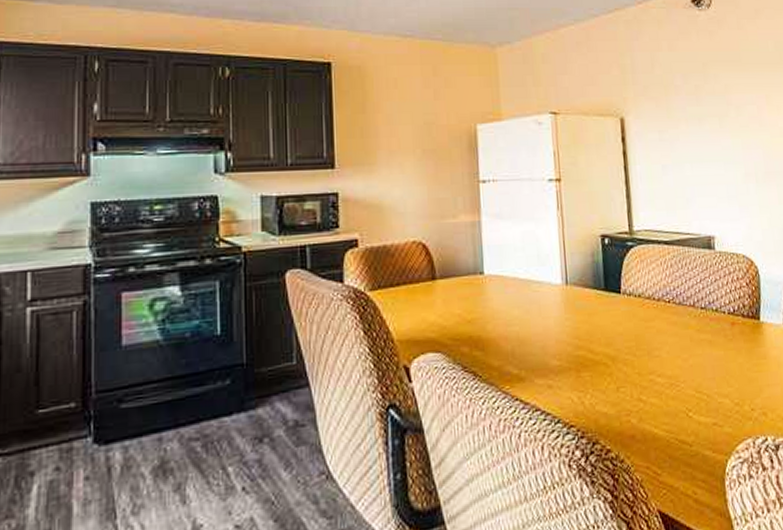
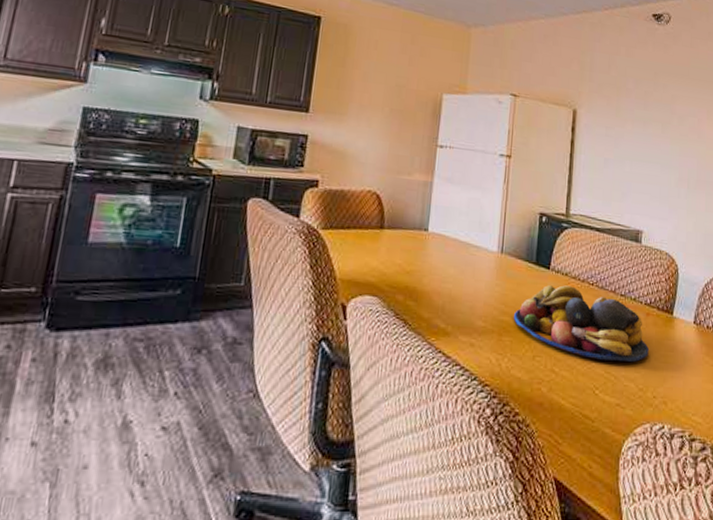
fruit bowl: none [589,307,740,380] -> present [513,285,649,362]

